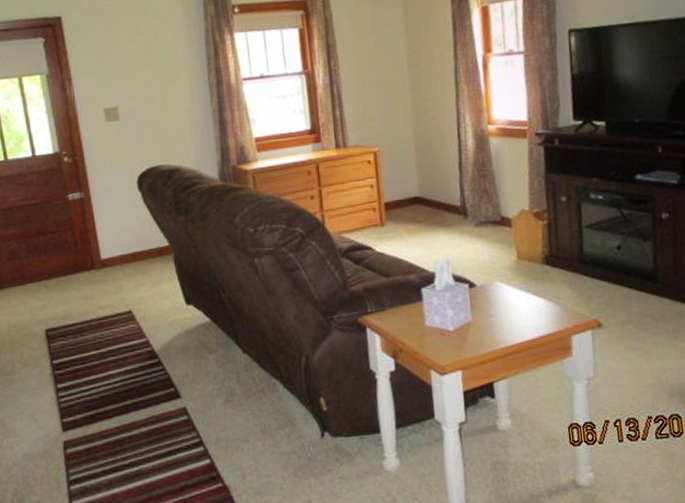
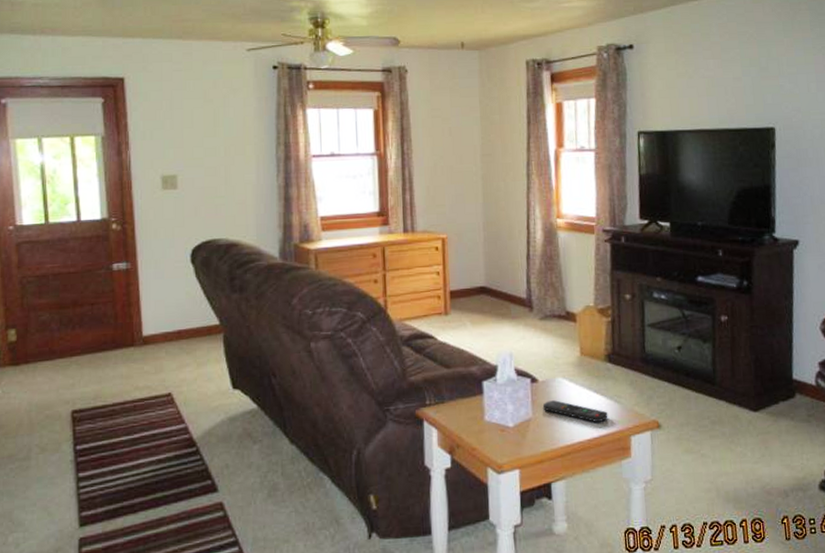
remote control: none [481,303,548,324] -> present [542,400,608,423]

